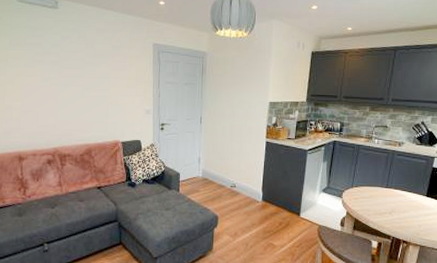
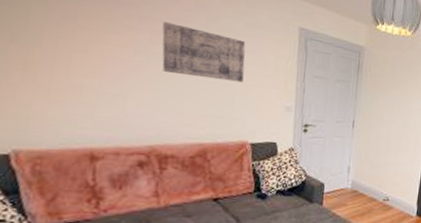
wall art: none [58,54,114,94] -> present [162,22,246,83]

